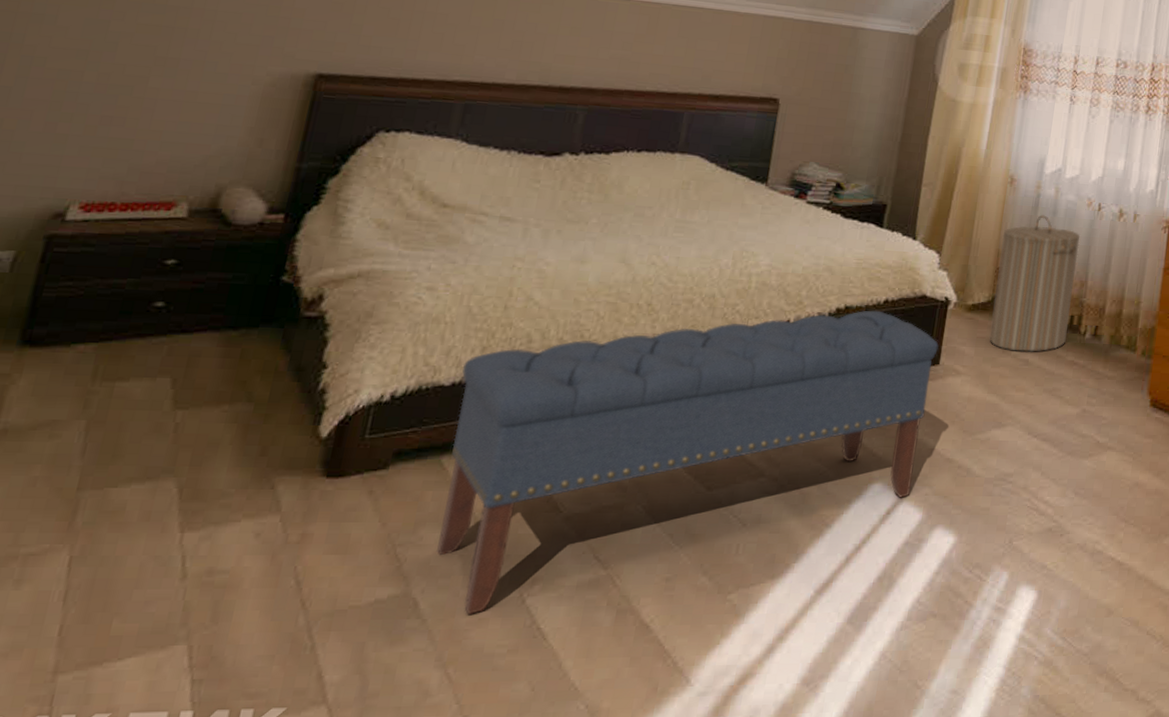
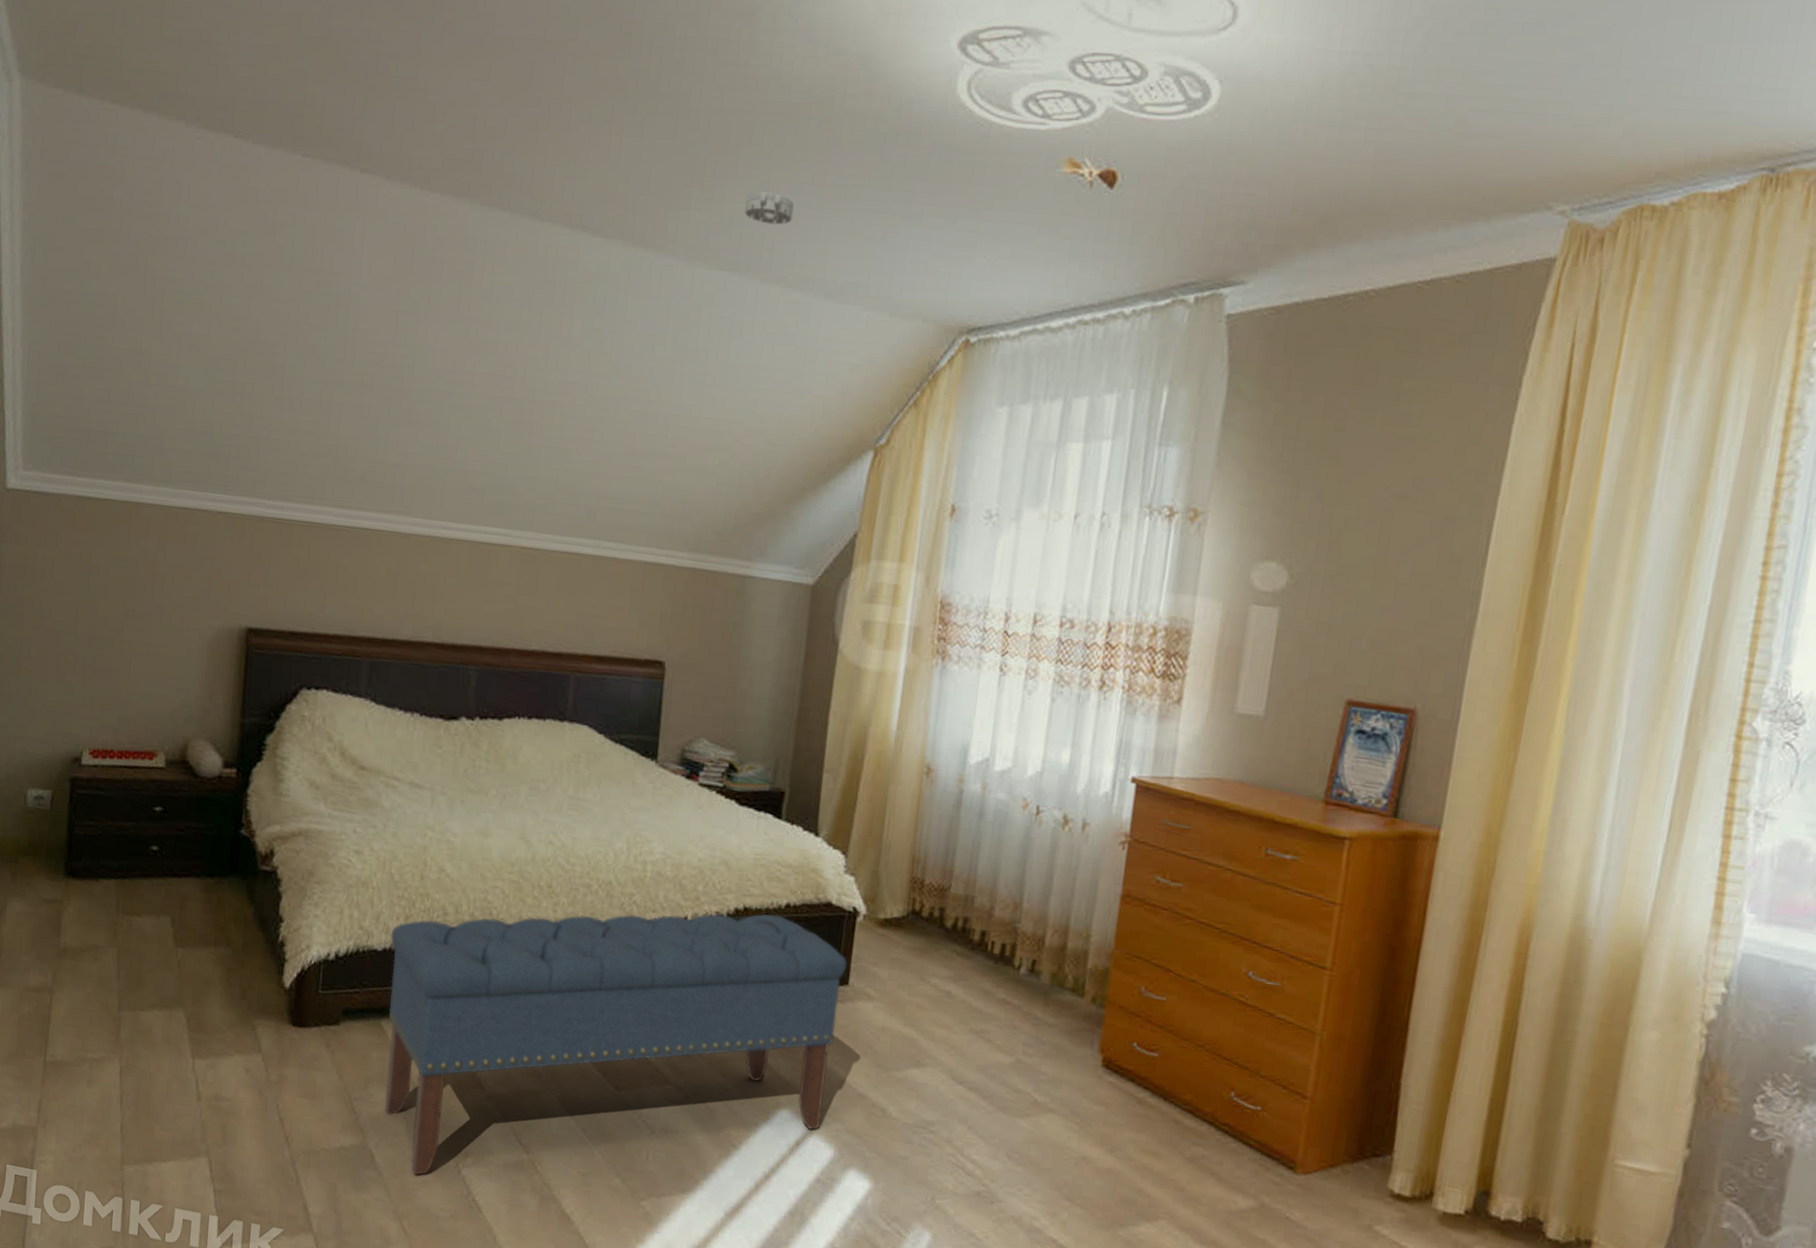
laundry hamper: present [989,215,1080,352] -> none [904,815,1013,985]

